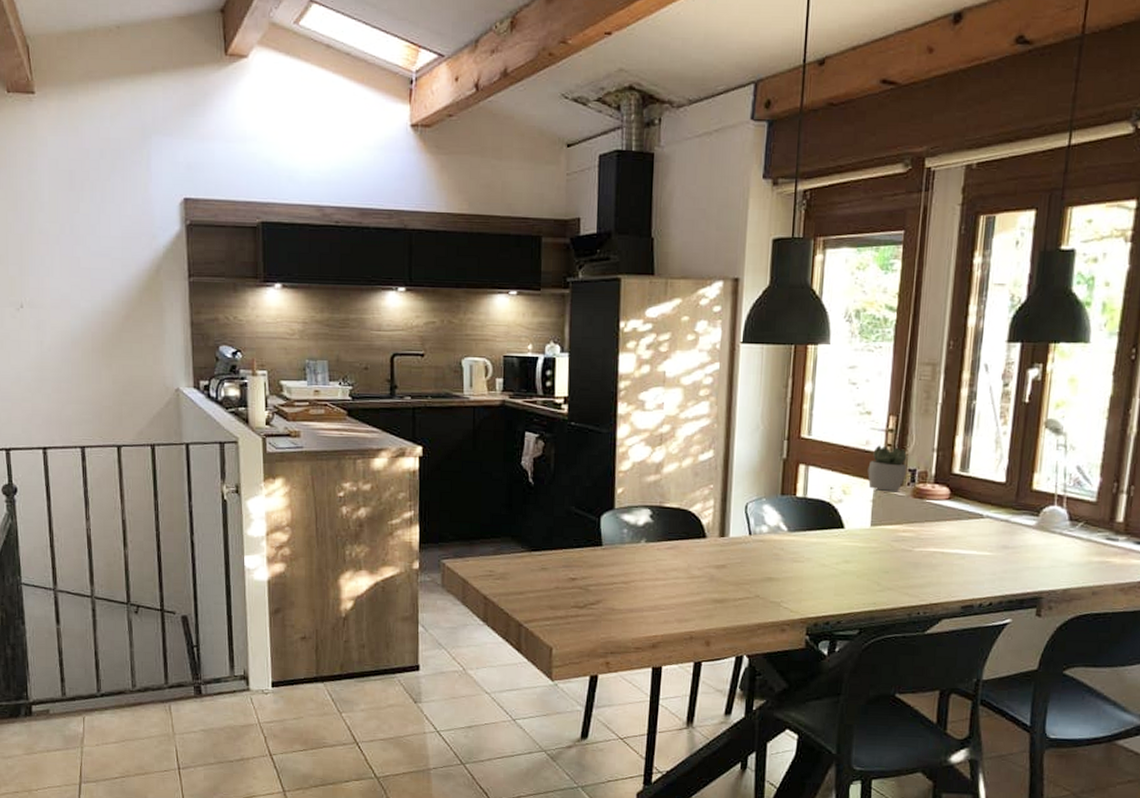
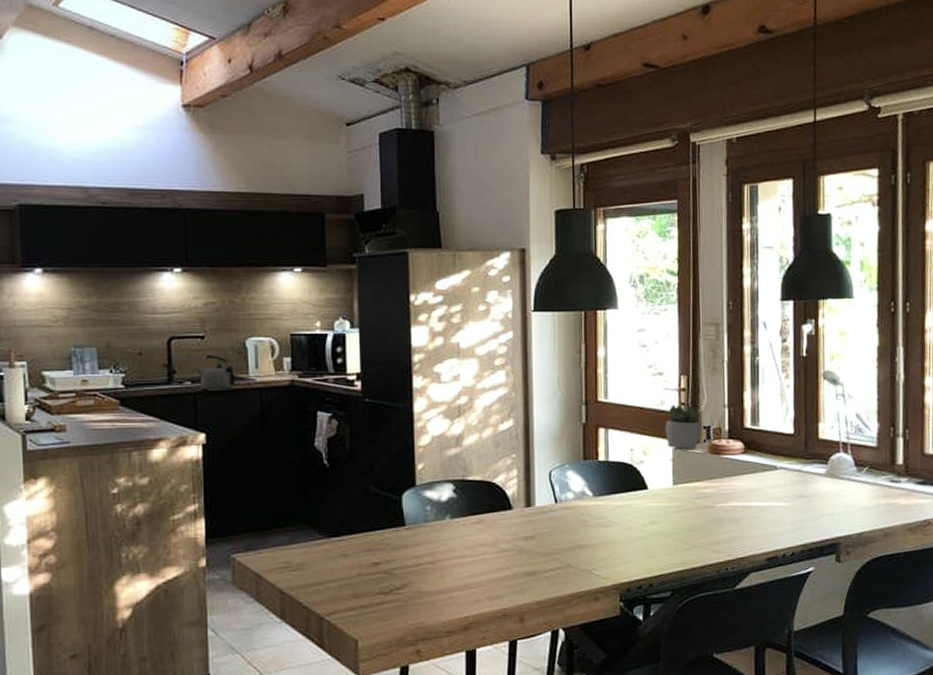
kettle: none [414,372,451,407] -> present [194,354,236,391]

